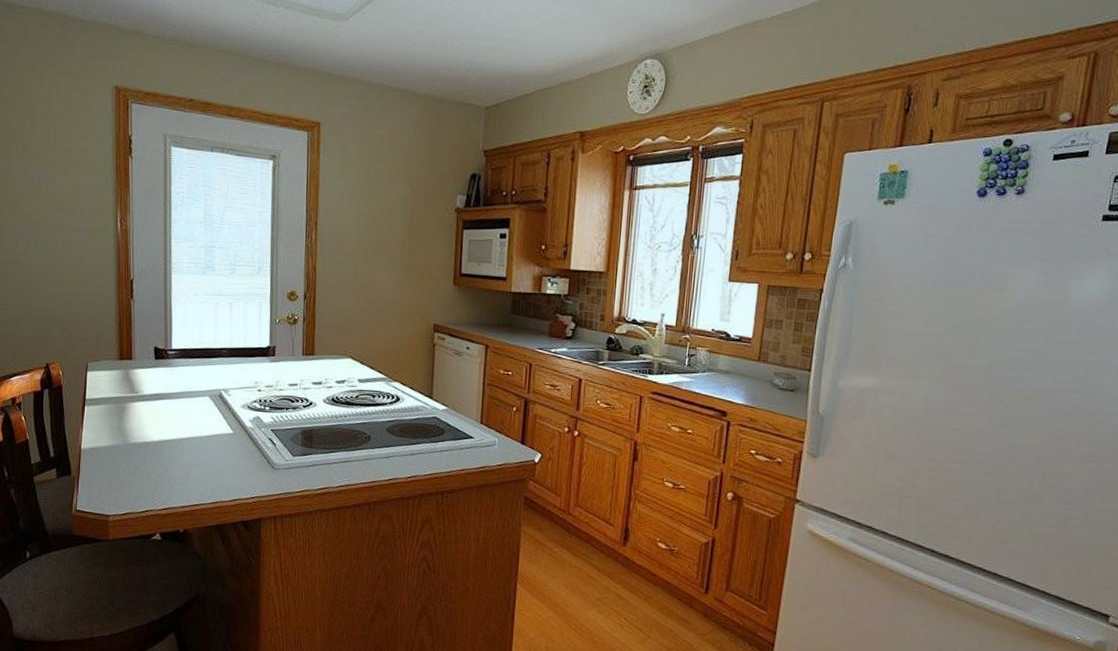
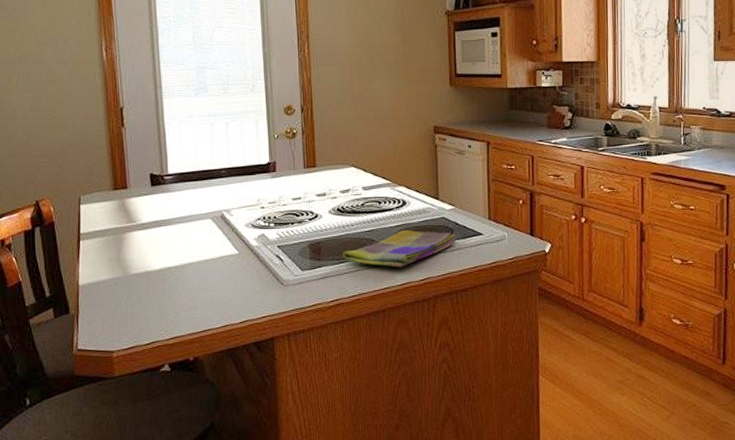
dish towel: none [334,426,447,463] -> present [343,230,457,268]

